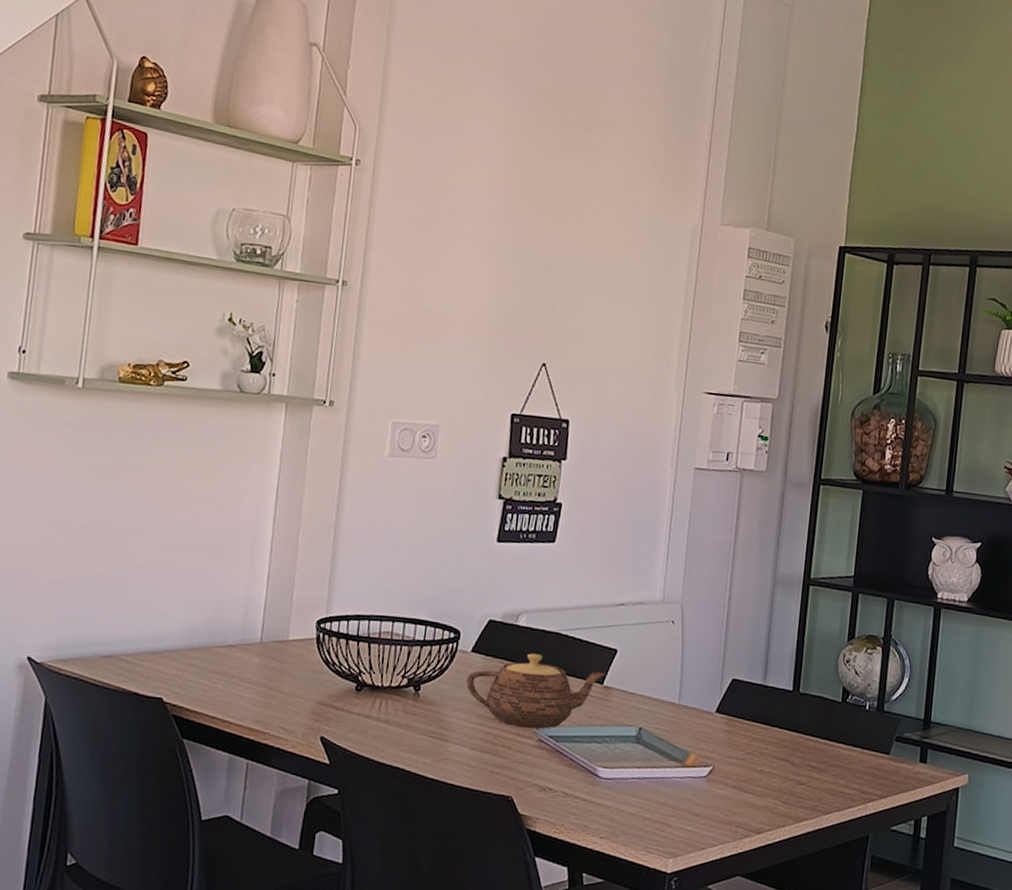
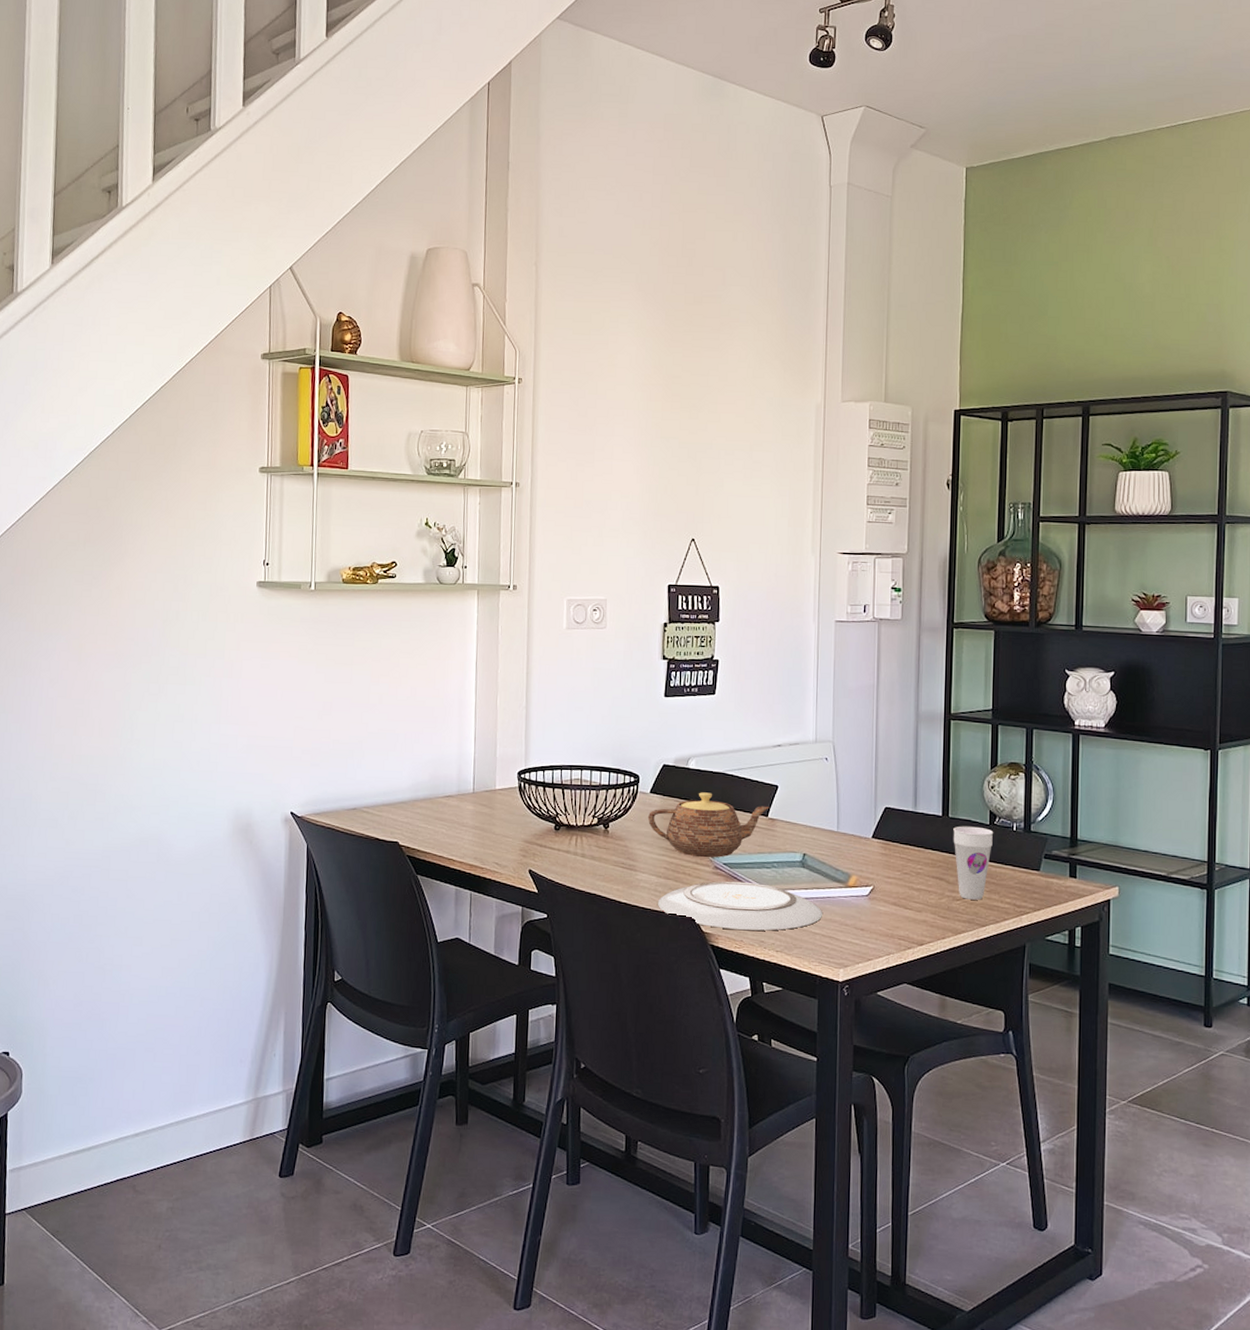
plate: none [470,756,655,815] -> present [658,881,822,931]
cup: none [802,702,846,785] -> present [953,826,994,900]

